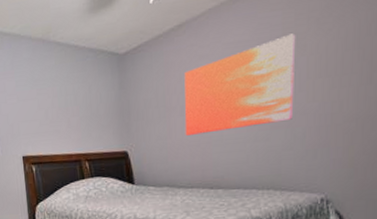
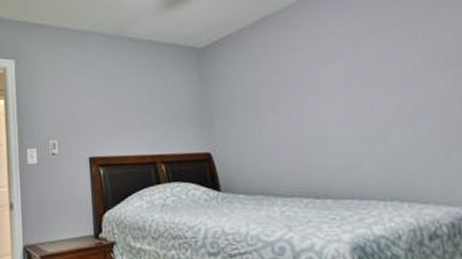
wall art: present [184,33,296,136] -> none [273,23,412,135]

